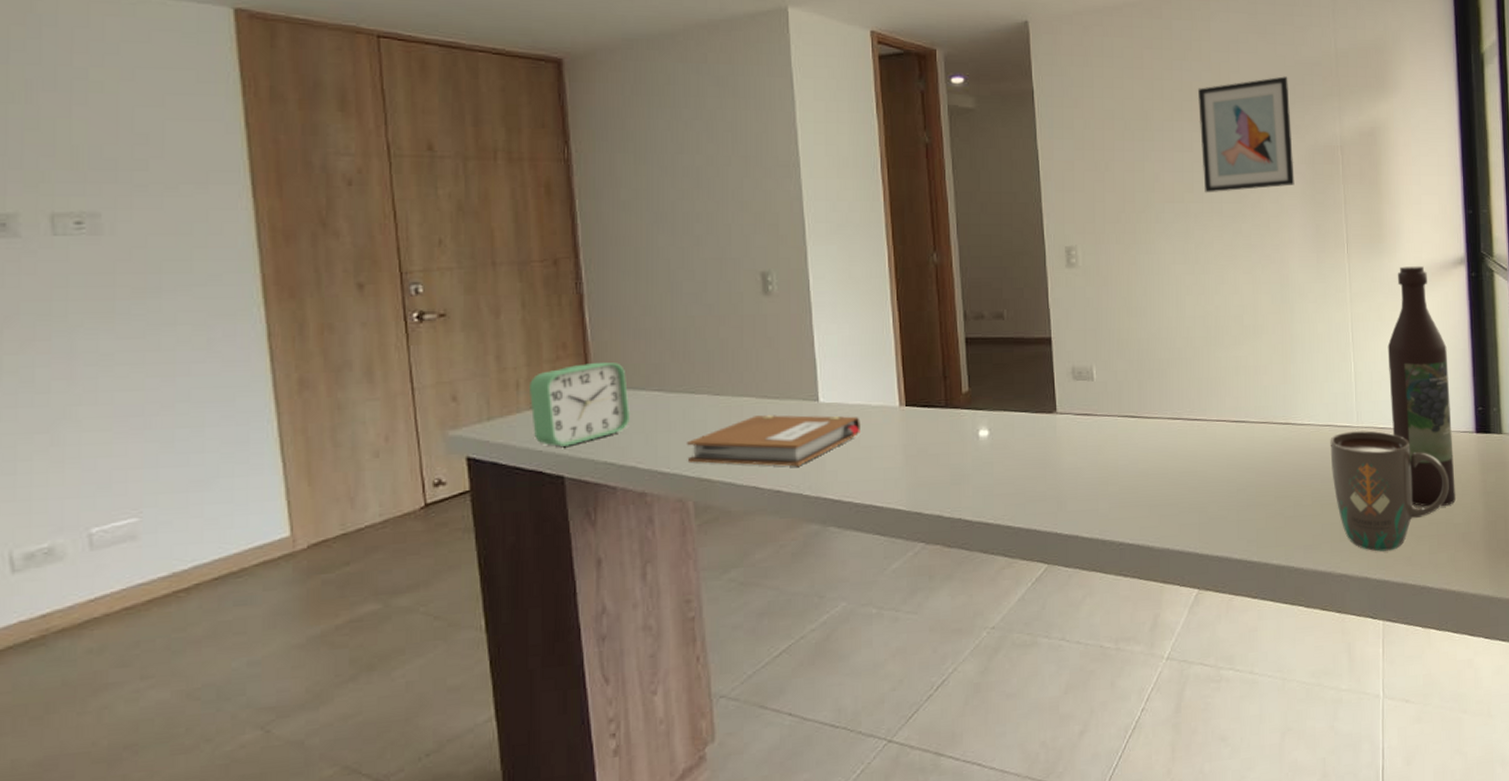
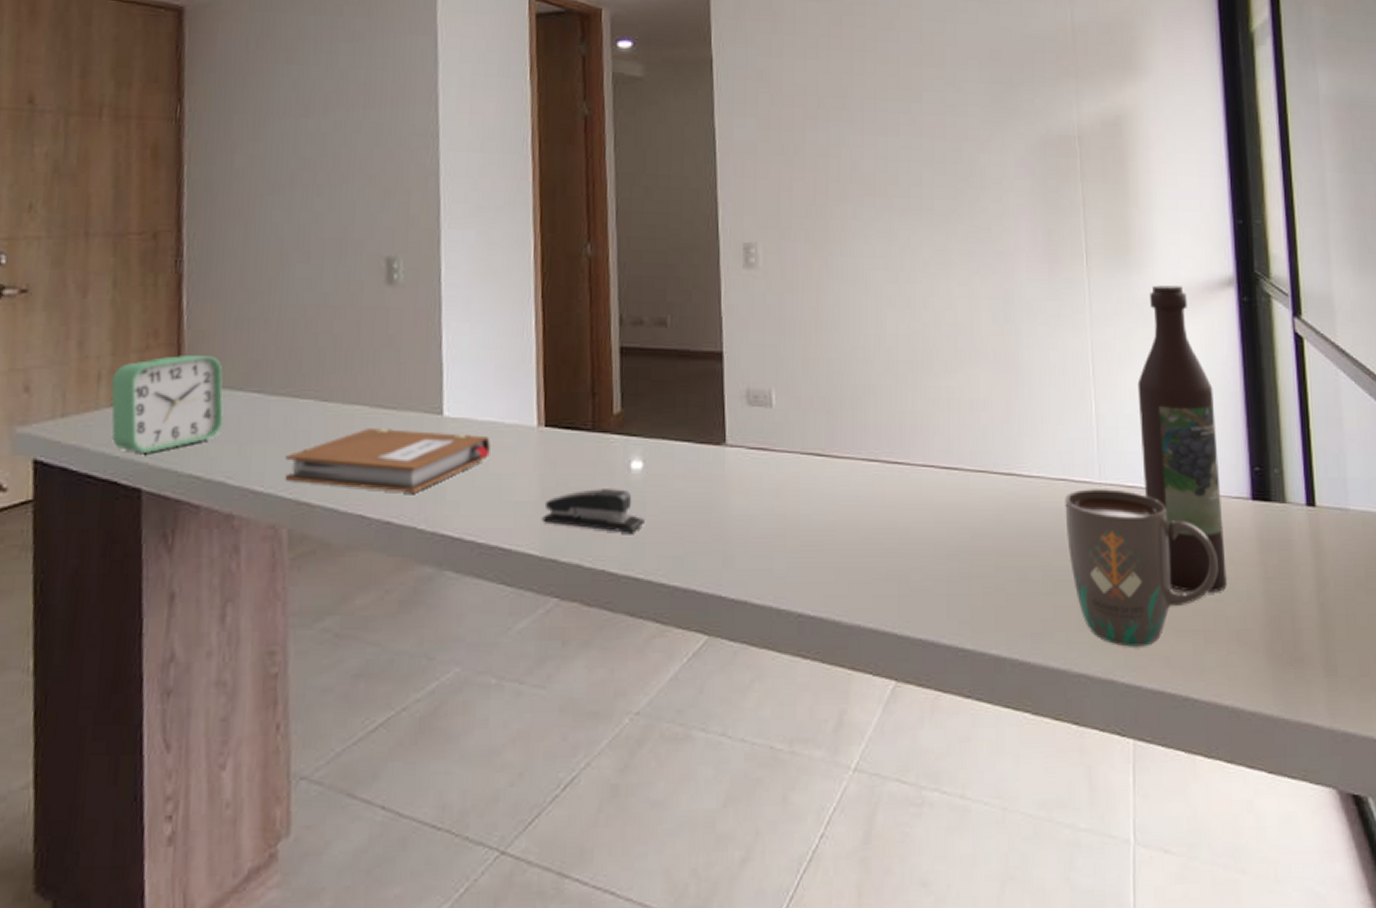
stapler: none [907,453,992,488] -> present [542,489,645,533]
wall art: present [1198,76,1295,193] -> none [907,52,1022,186]

